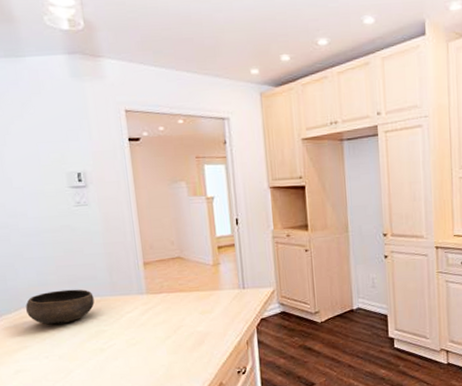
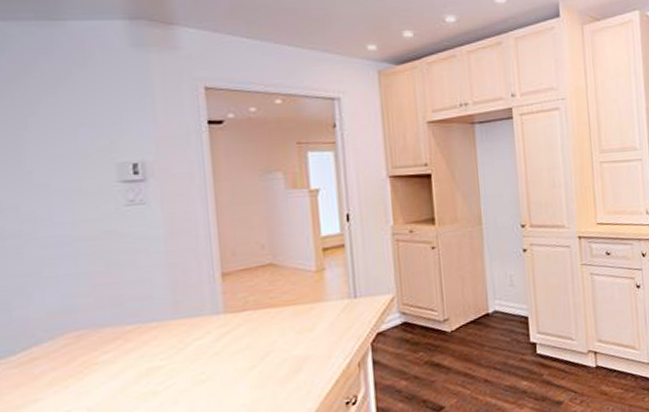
bowl: present [25,289,95,325] -> none [40,313,148,367]

